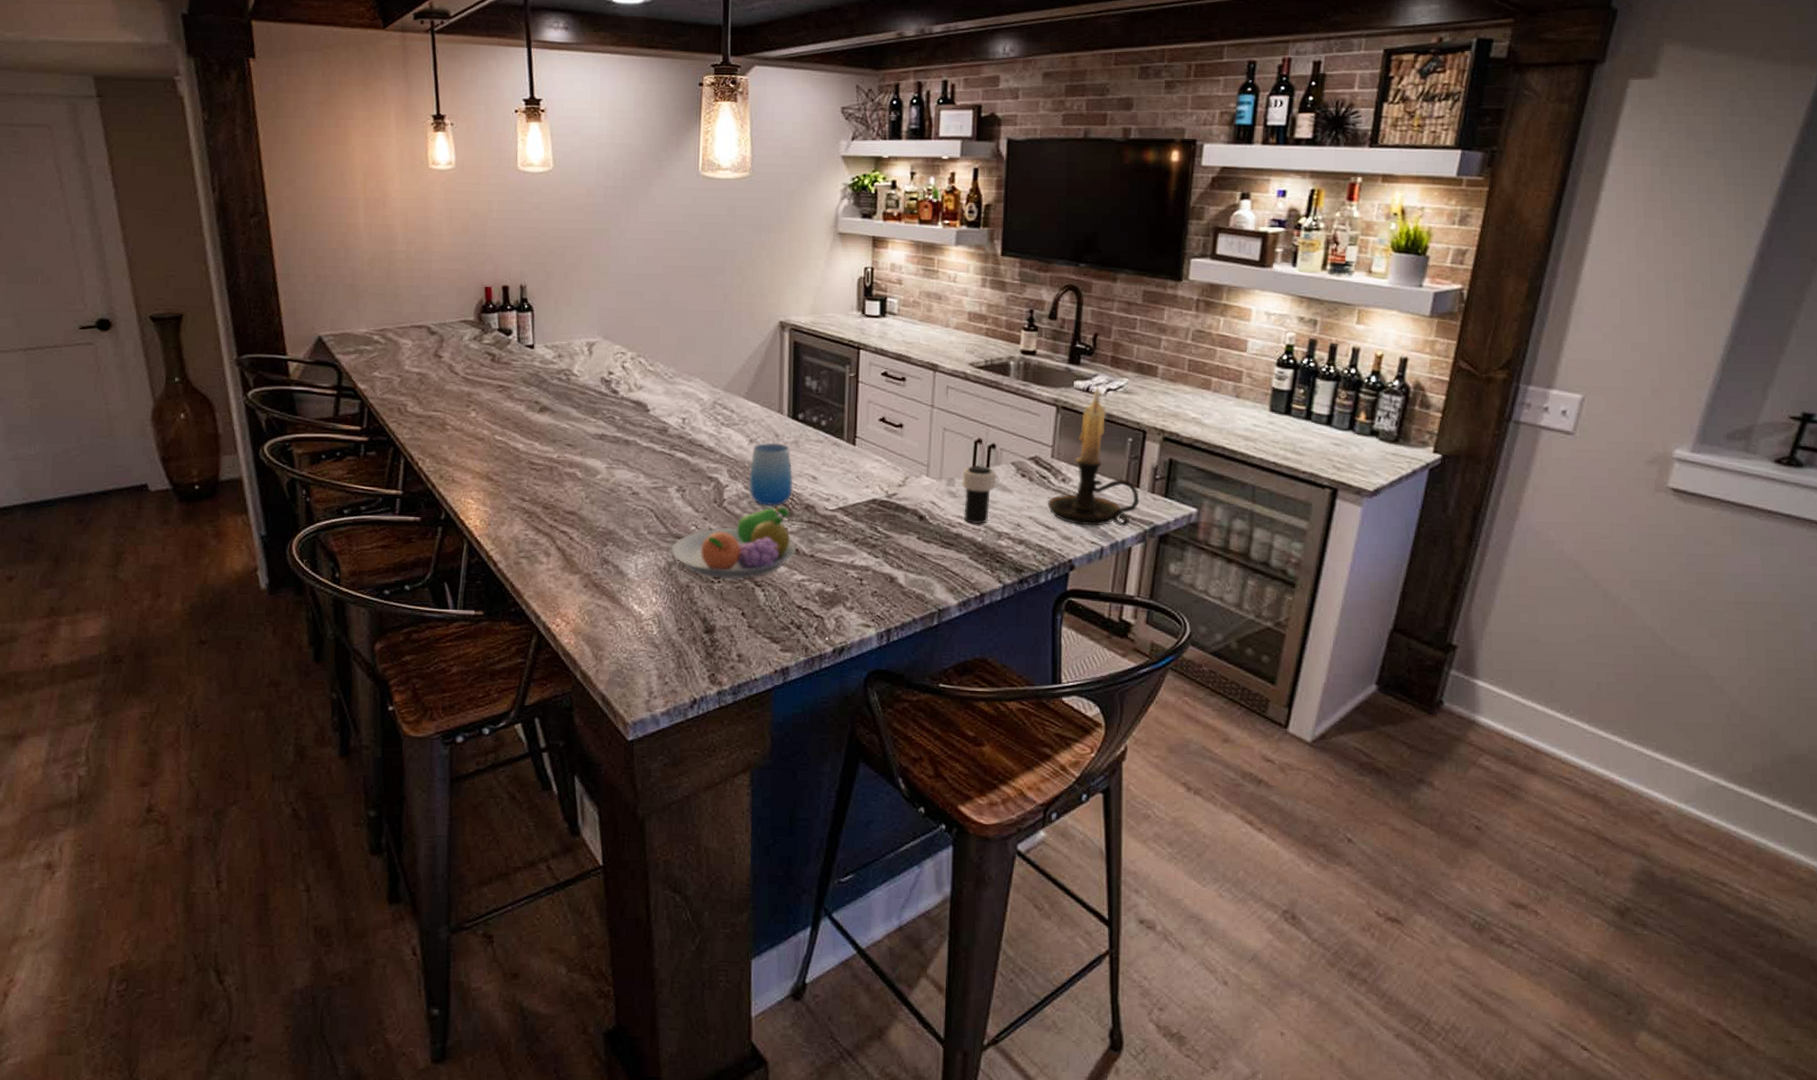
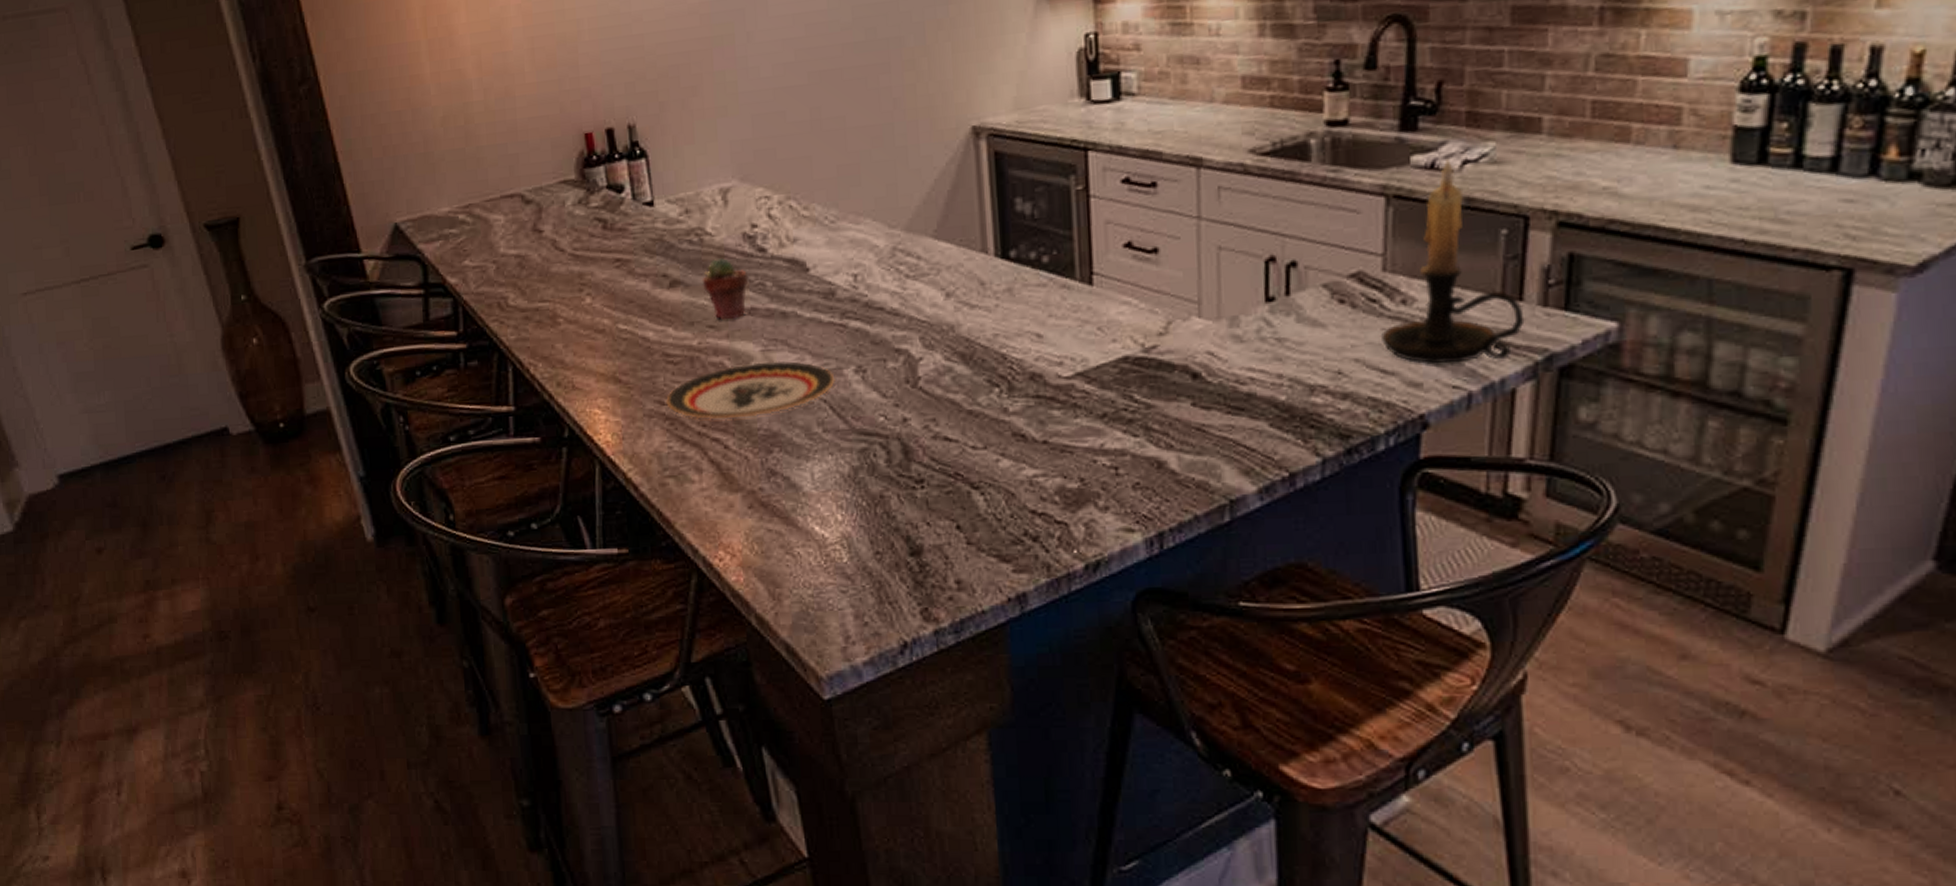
plate: none [527,476,661,518] -> present [666,361,835,420]
potted succulent: none [565,394,603,442] -> present [701,258,749,320]
fruit bowl: present [671,507,796,580] -> none [856,379,1022,484]
cup: present [749,442,794,506] -> none [950,293,1012,380]
cup: present [961,465,997,525] -> none [1249,293,1302,379]

